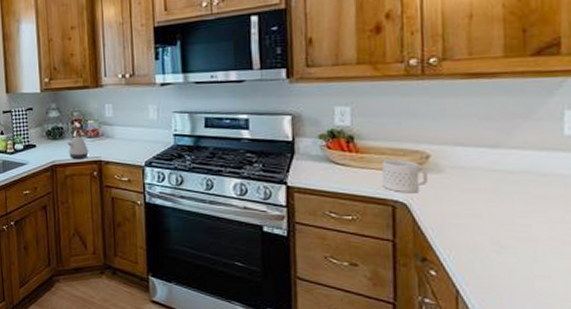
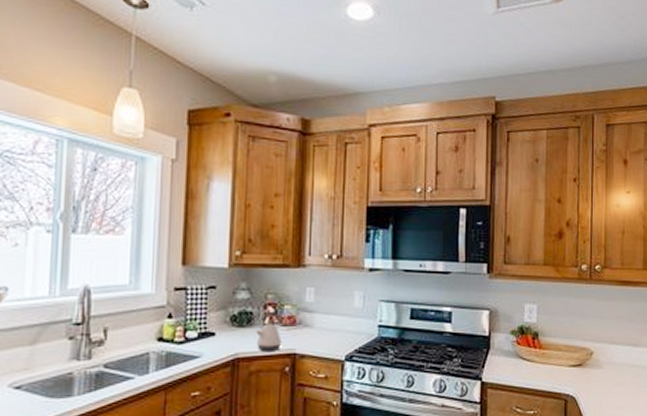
mug: present [382,159,429,193] -> none [559,356,592,388]

